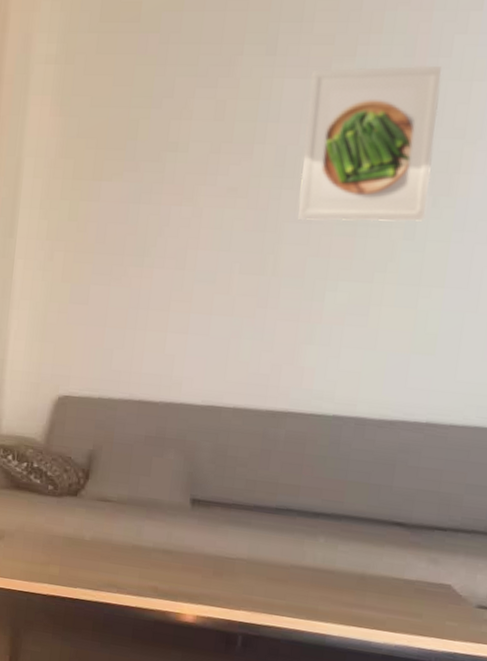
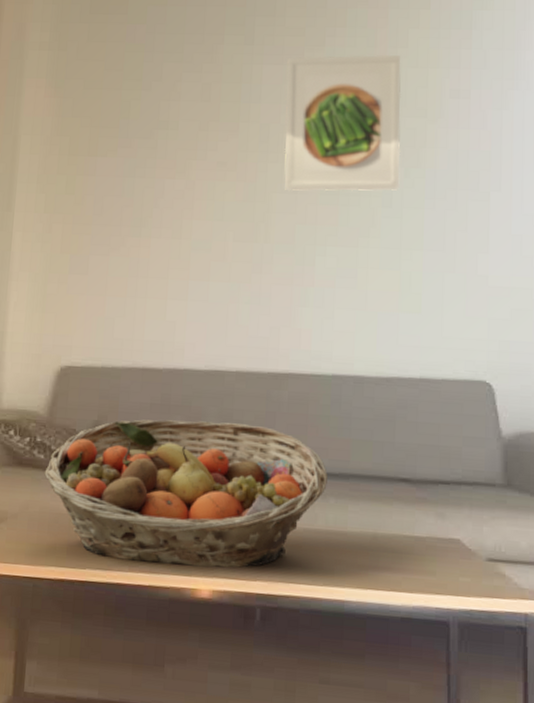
fruit basket: none [40,451,320,597] -> present [44,419,328,568]

